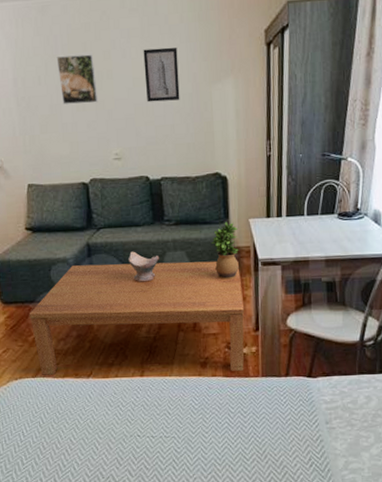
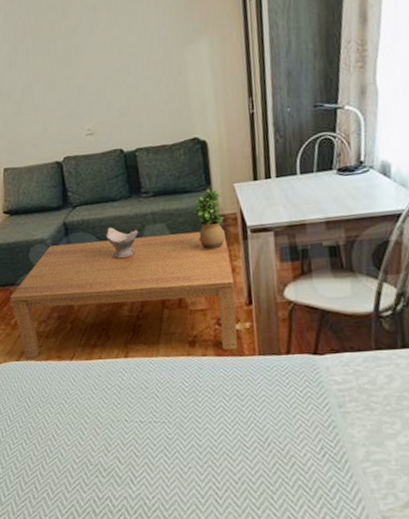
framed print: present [56,54,99,104] -> none [25,33,68,86]
wall art: present [143,47,180,103] -> none [110,14,151,74]

